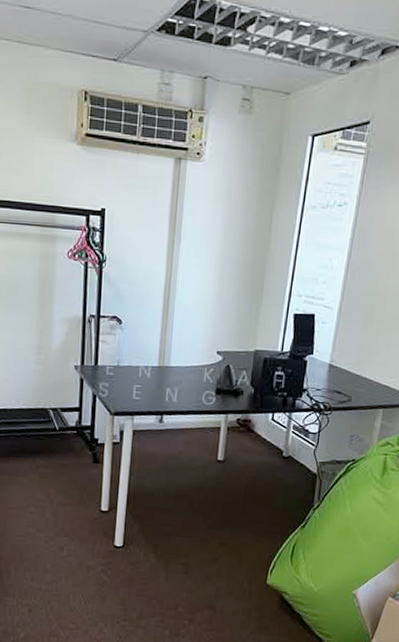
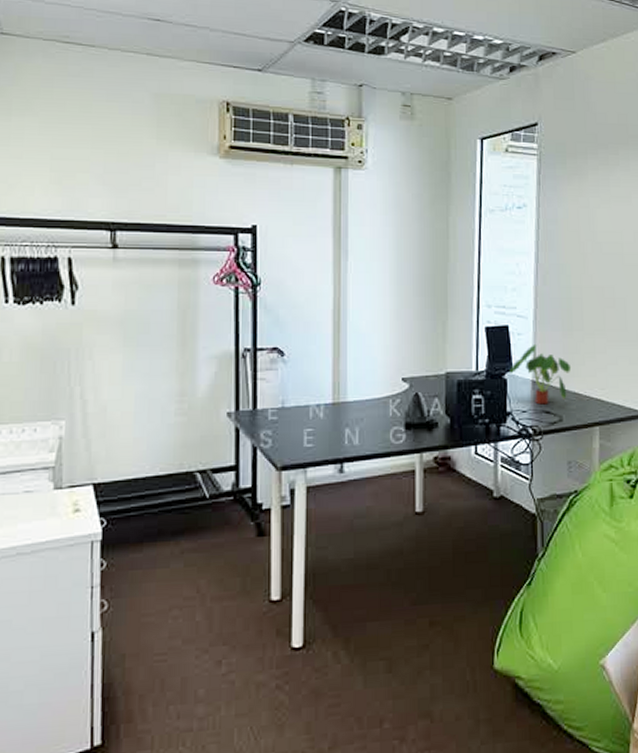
plant: none [310,333,367,386] -> present [510,345,572,405]

